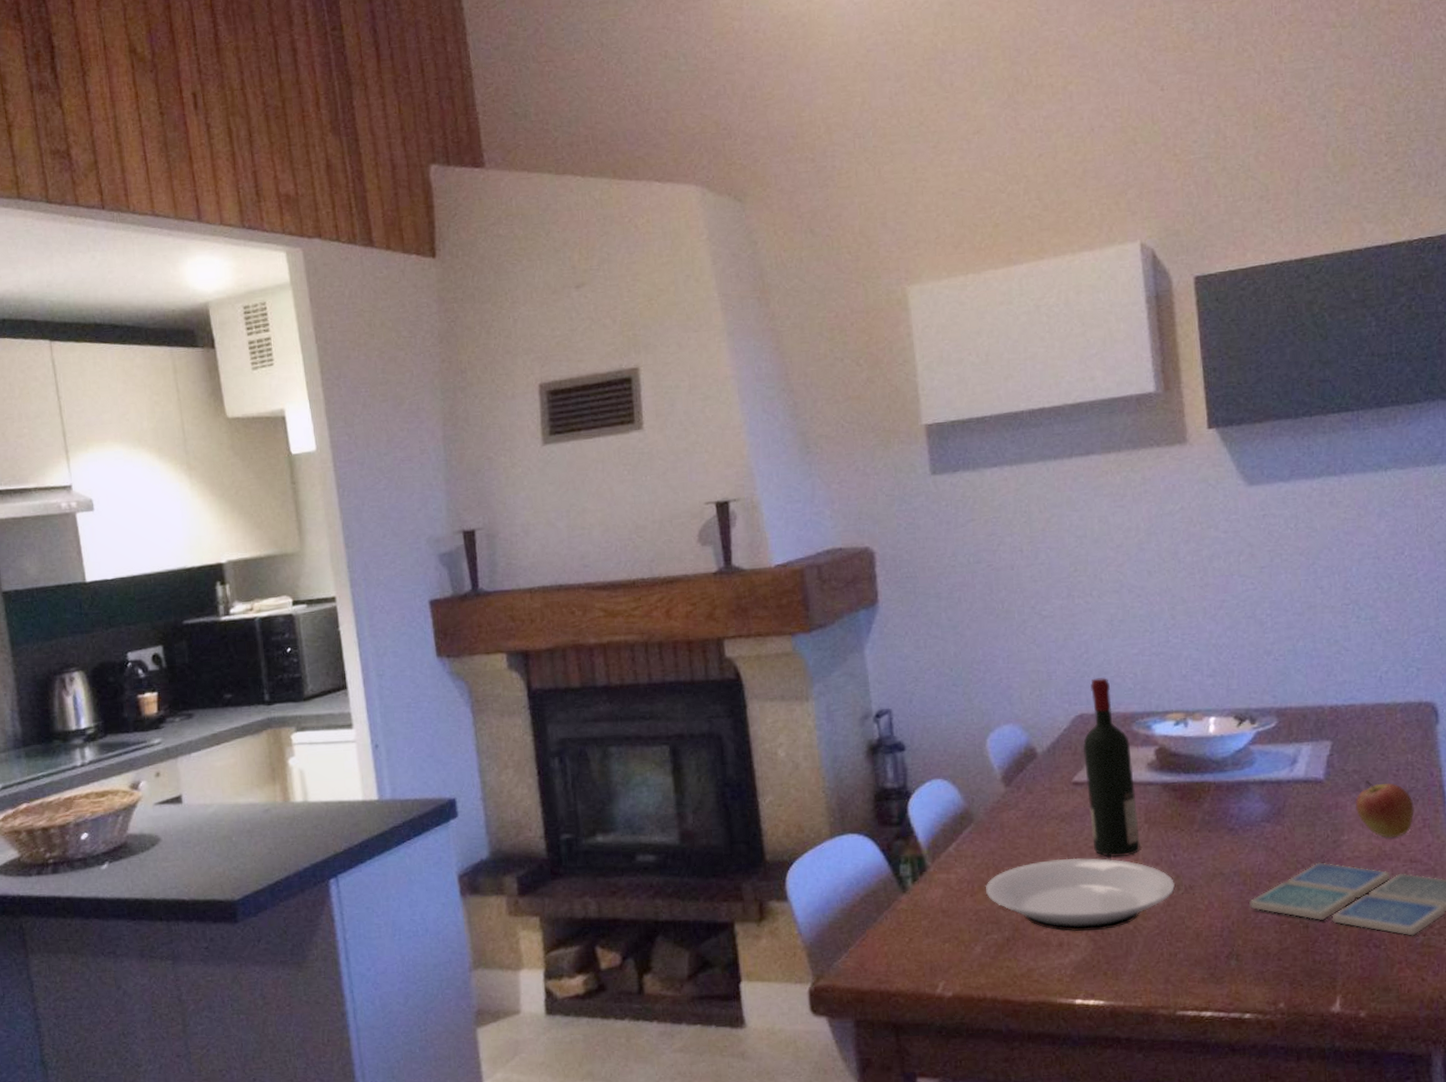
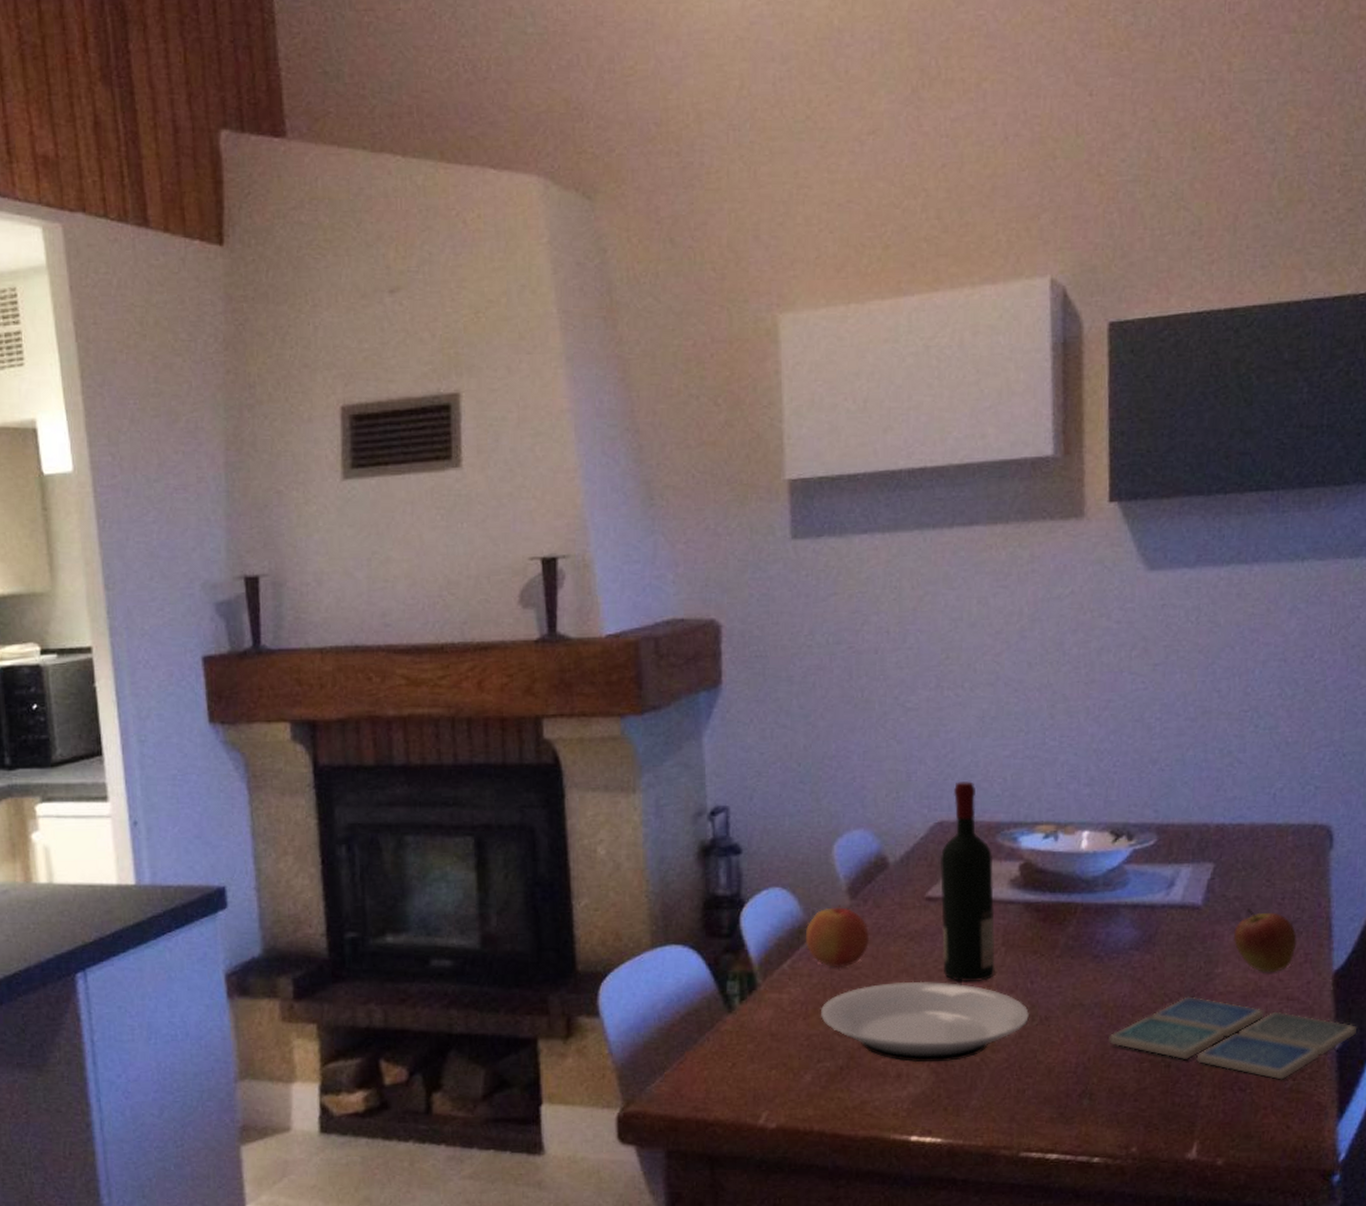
apple: none [967,792,1025,849] -> present [805,905,870,968]

